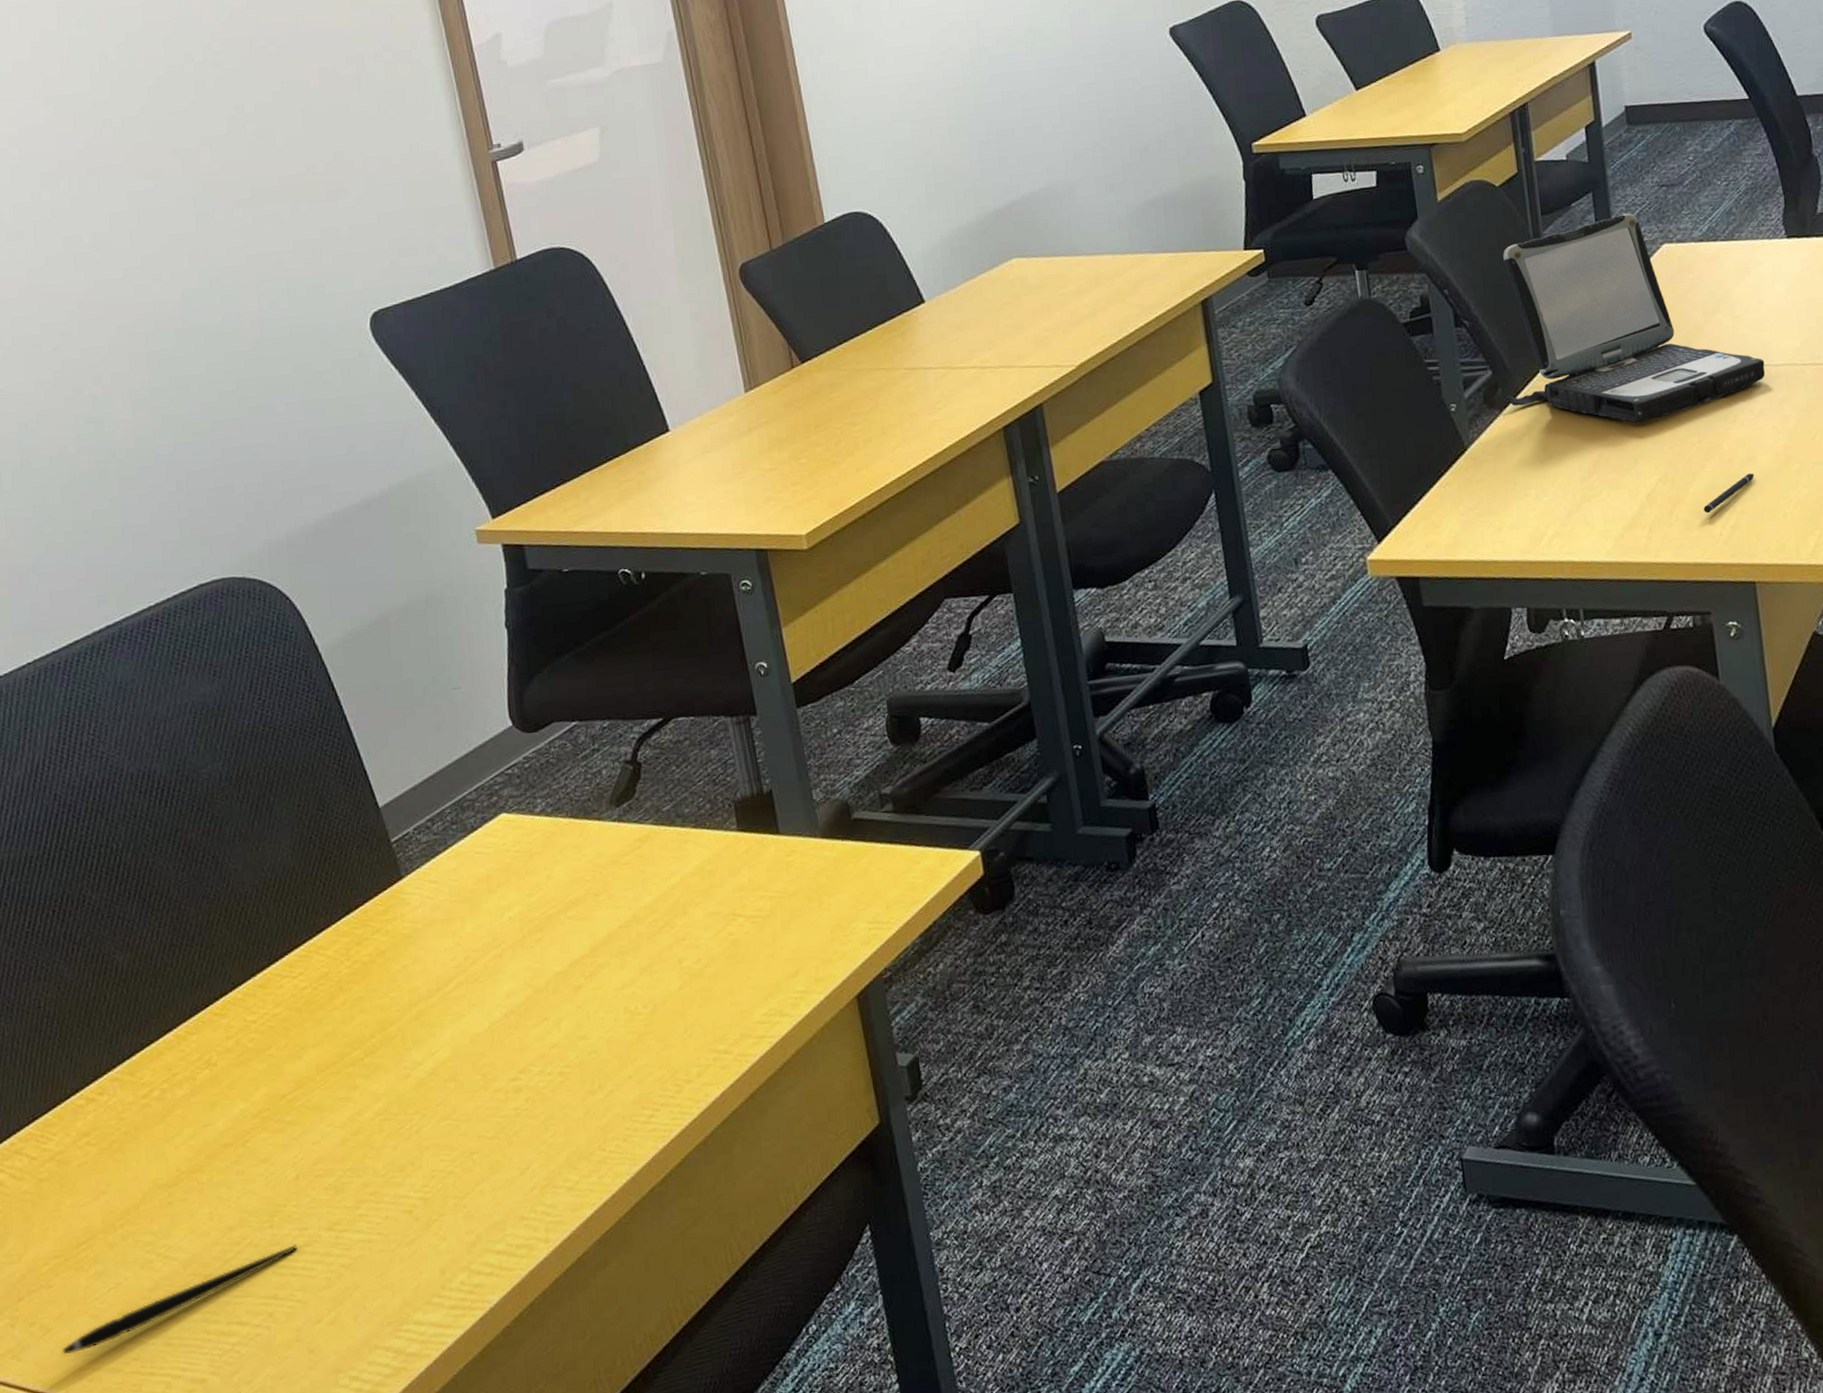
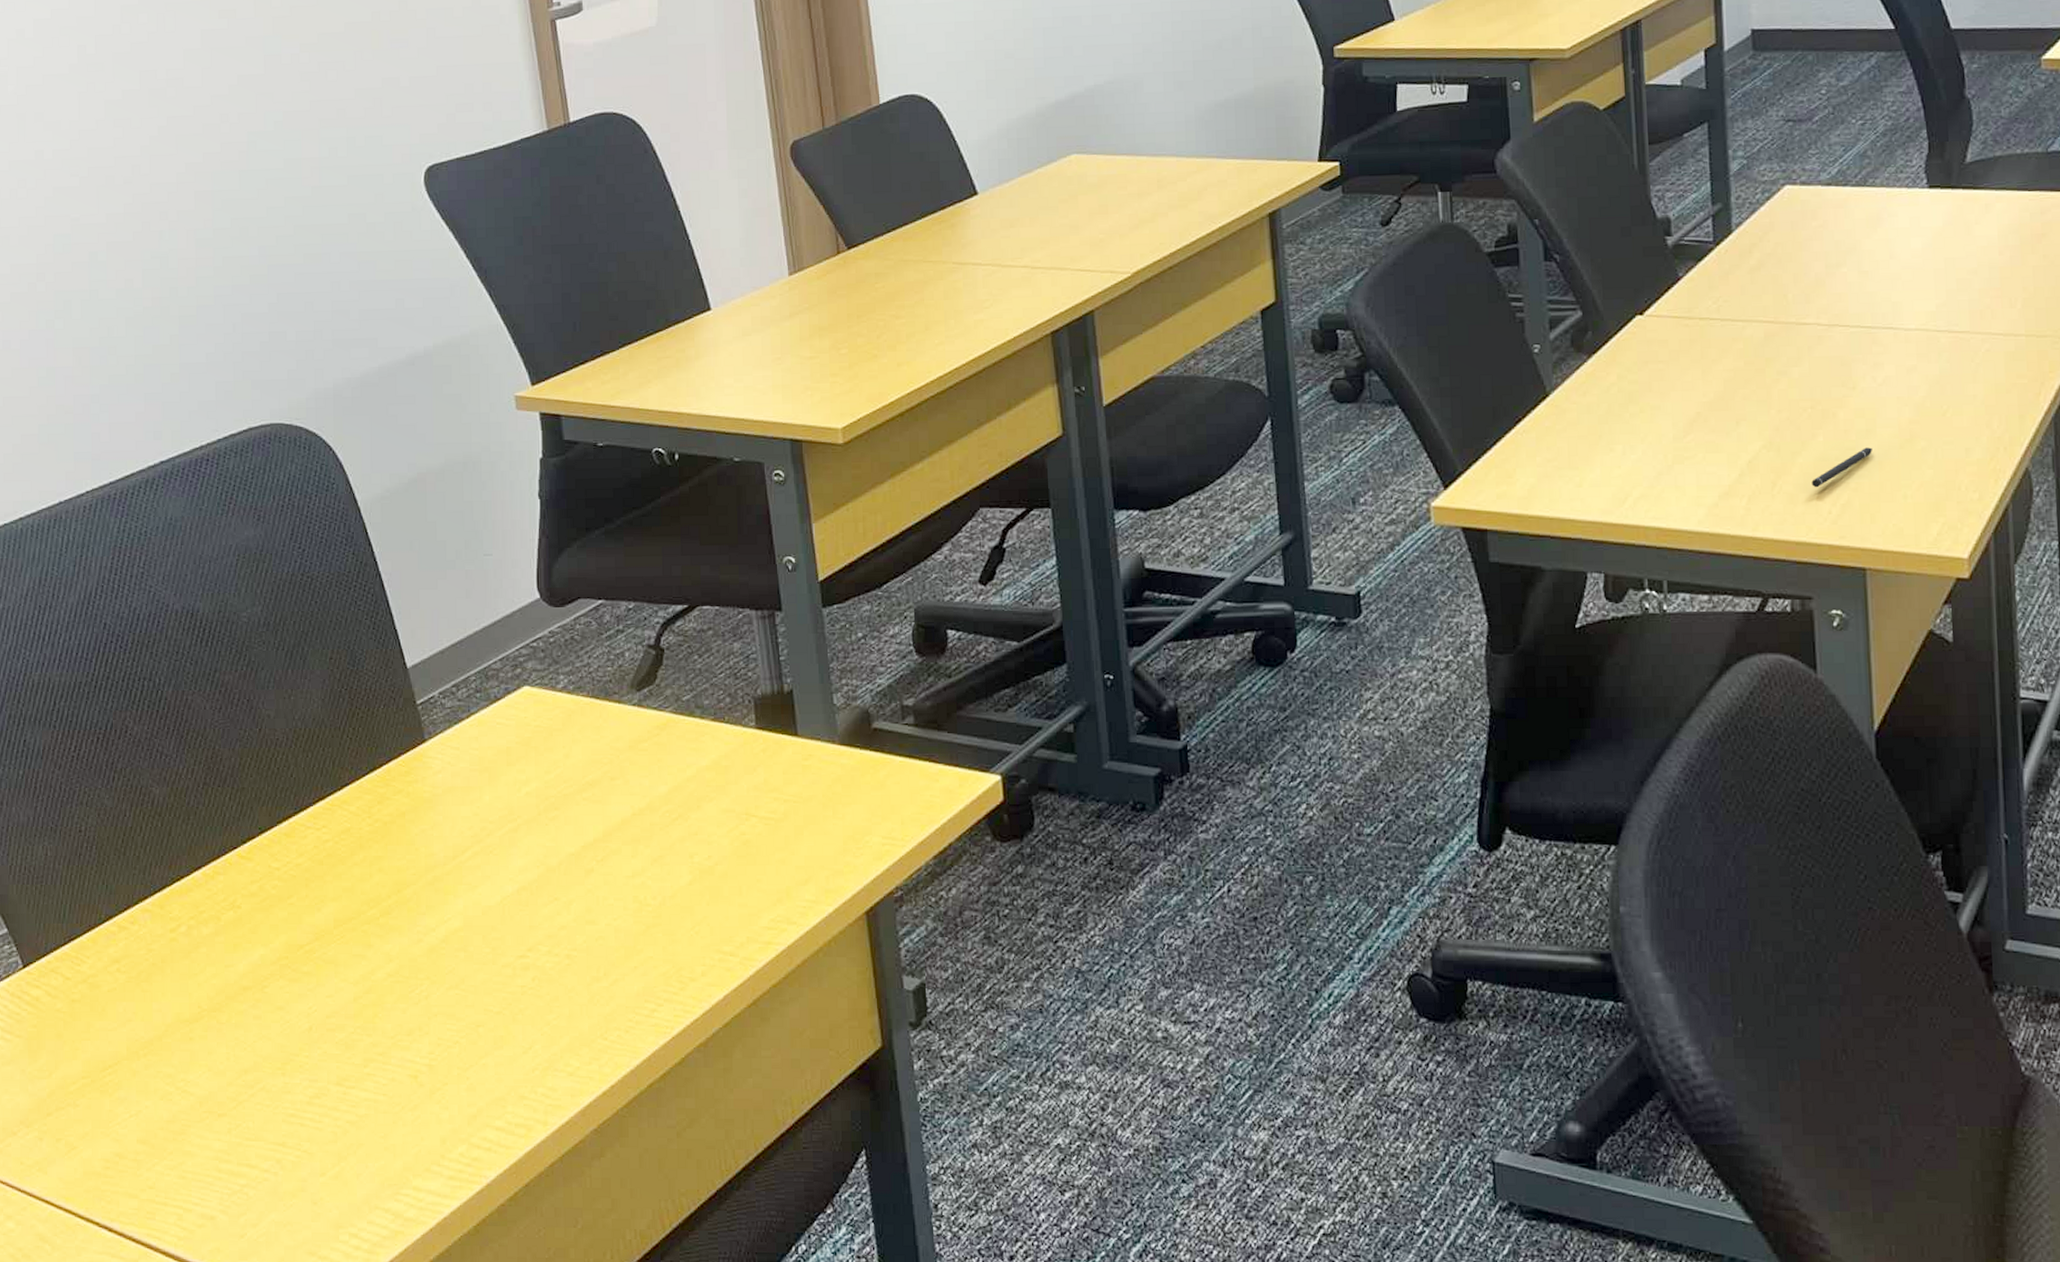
pen: present [62,1245,297,1355] -> none [84,1095,307,1174]
laptop: present [1503,213,1766,423] -> none [1598,148,1894,381]

